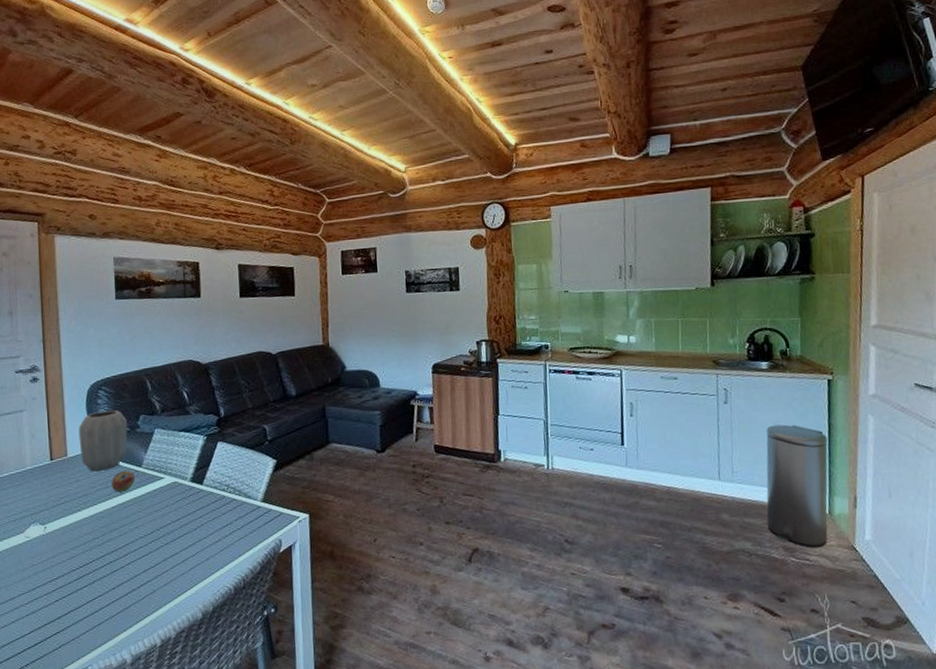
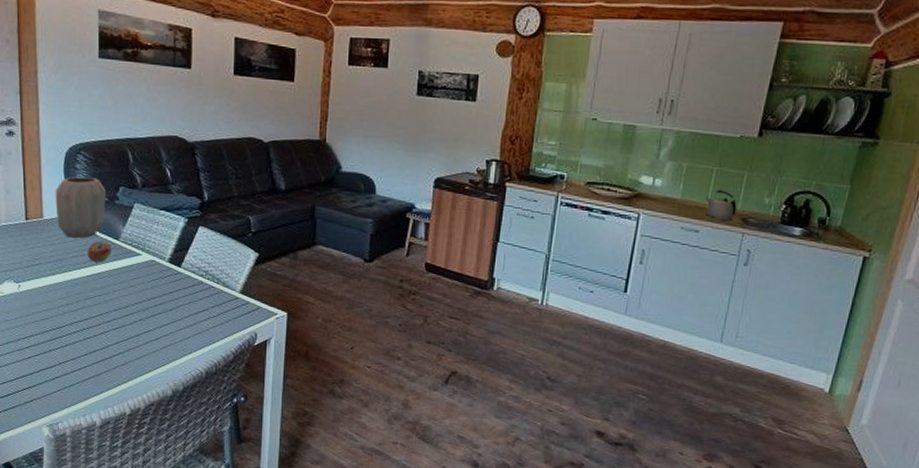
kettle: none [677,337,707,365] -> present [705,189,737,220]
pedal bin: present [766,424,828,548] -> none [761,295,847,424]

